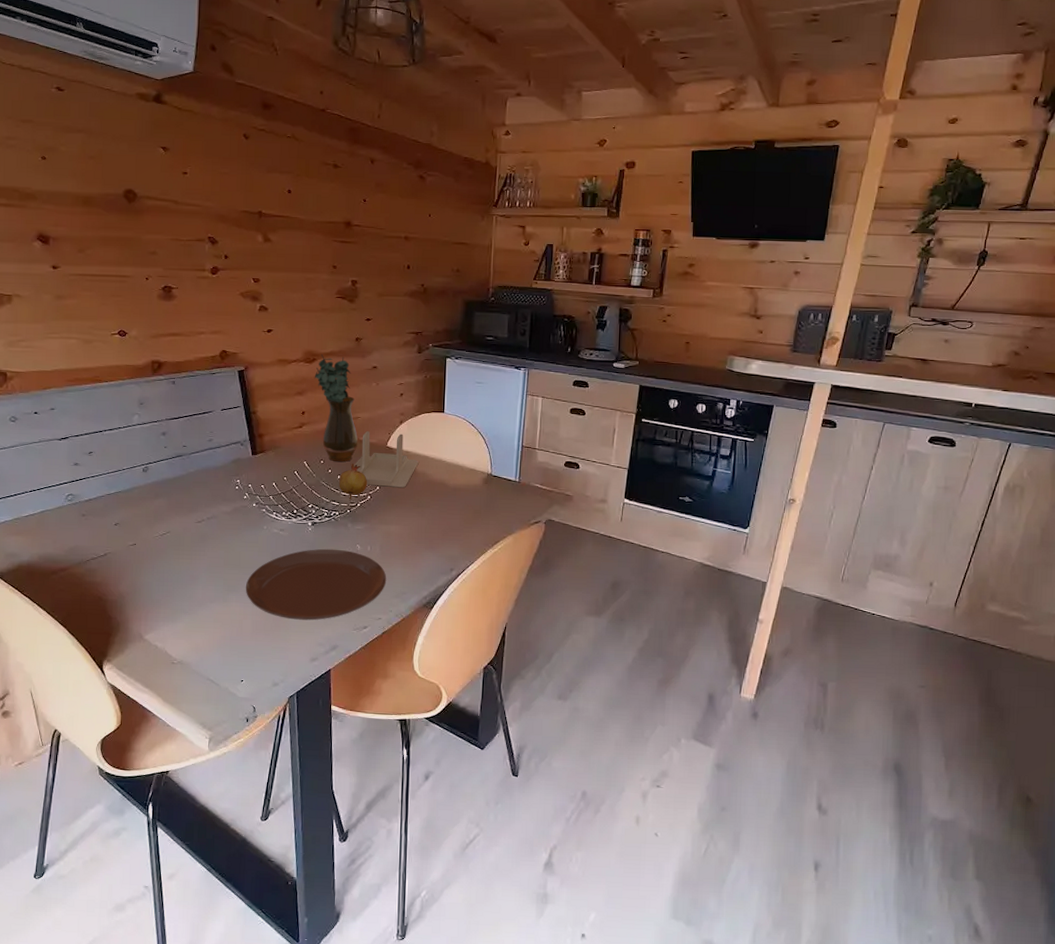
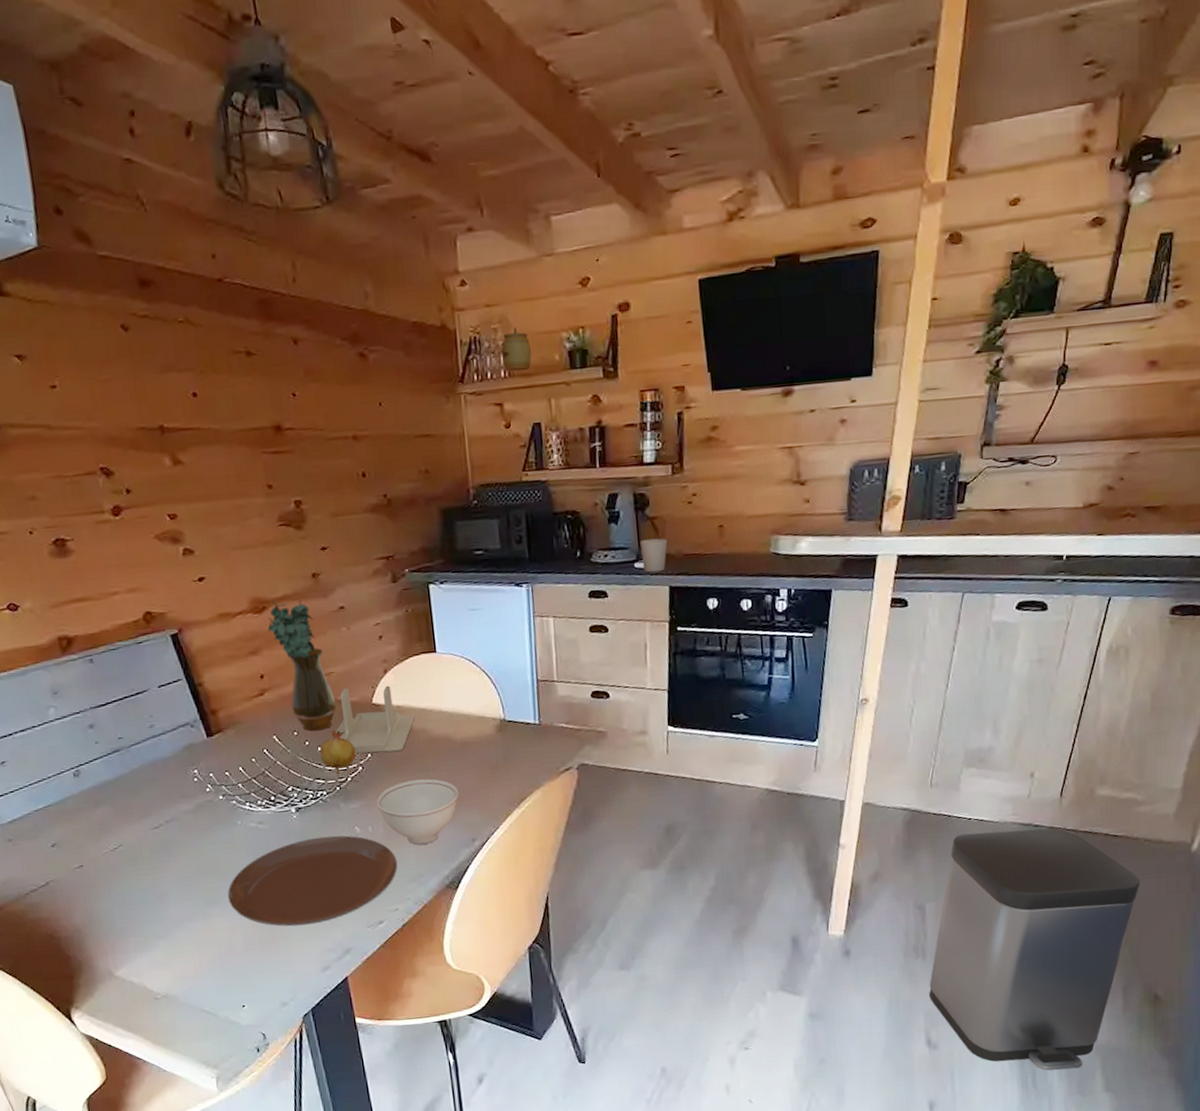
bowl: none [377,513,445,567] -> present [376,778,459,845]
jar: none [530,170,553,204] -> present [501,327,532,372]
dixie cup: none [620,345,642,373] -> present [639,538,668,573]
pedal bin: none [824,626,1021,853] -> present [929,828,1141,1071]

